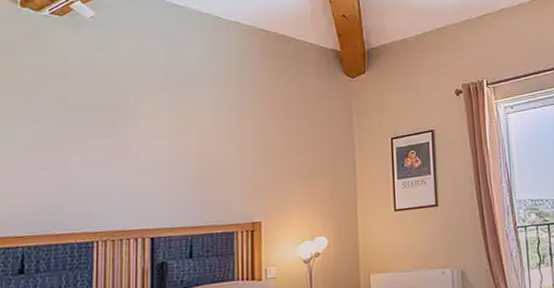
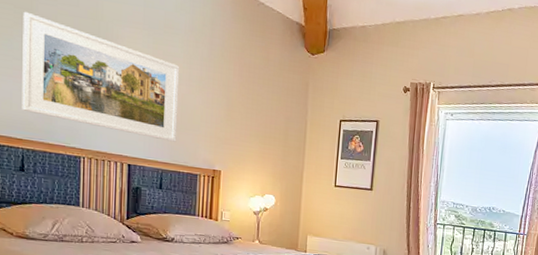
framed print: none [23,97,207,204] -> present [22,11,180,142]

